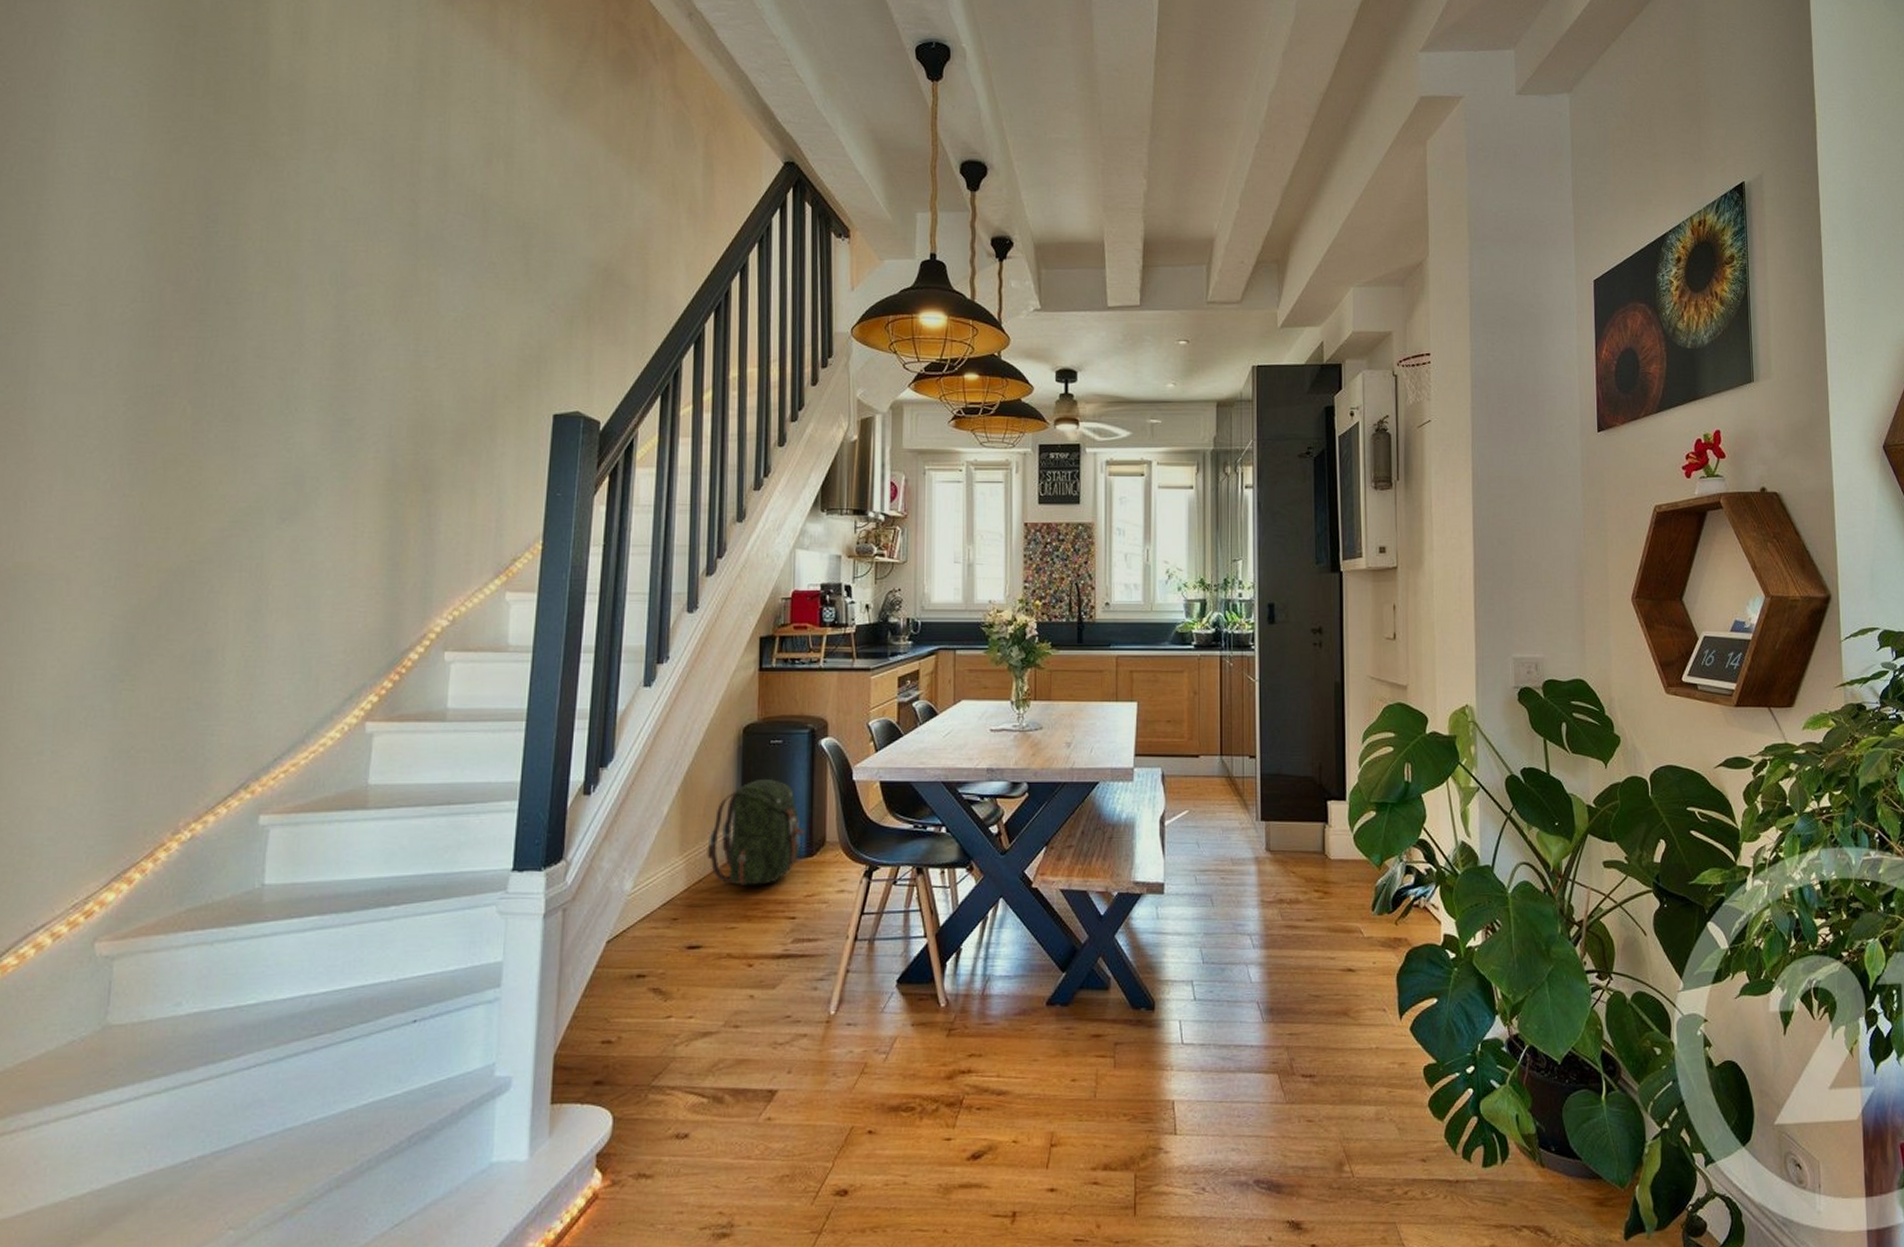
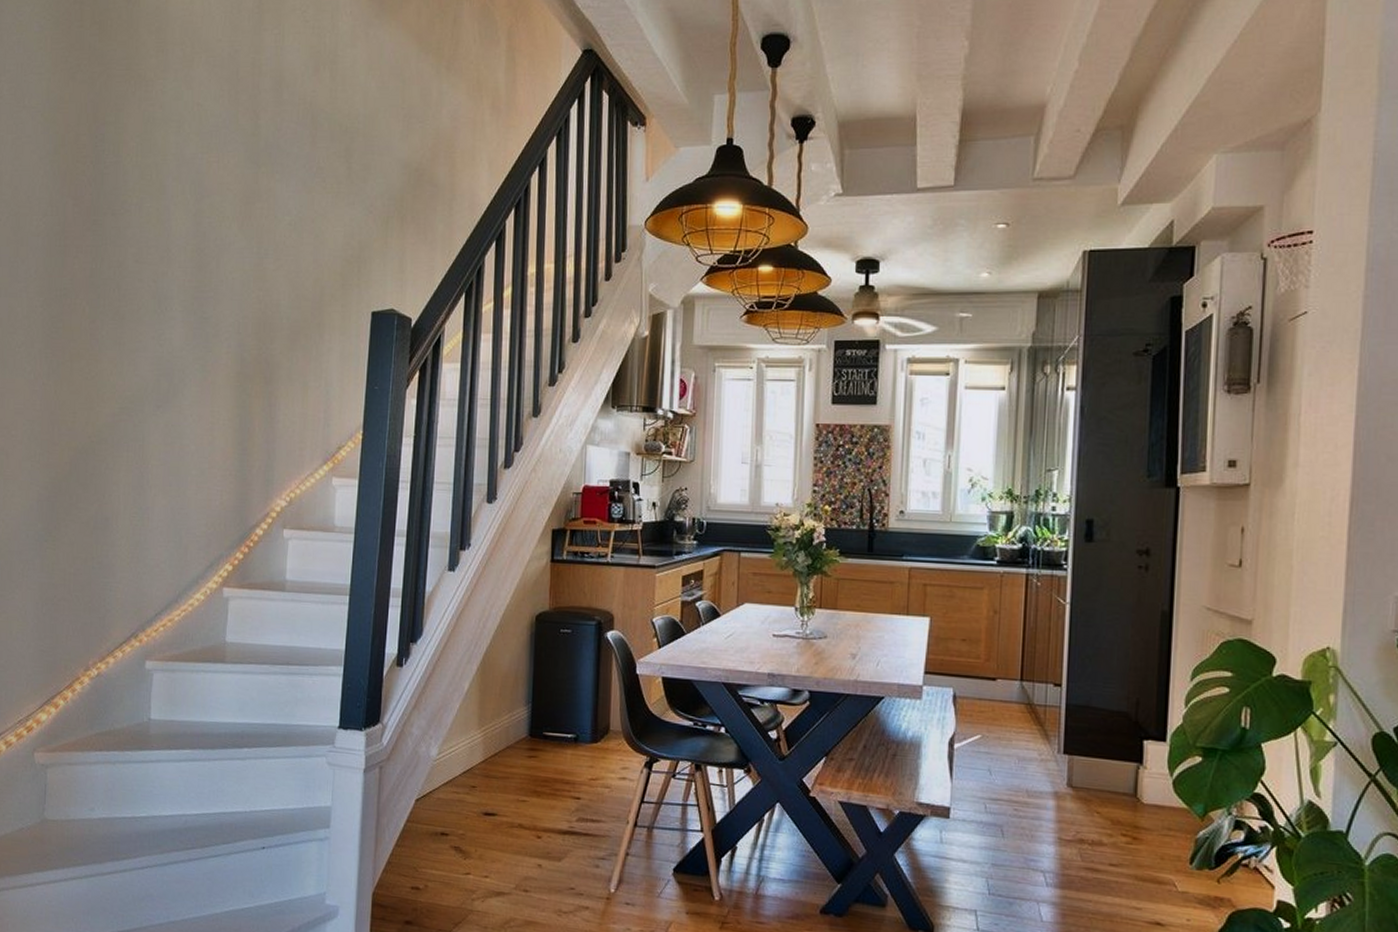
backpack: present [707,778,805,886] -> none [502,665,591,765]

